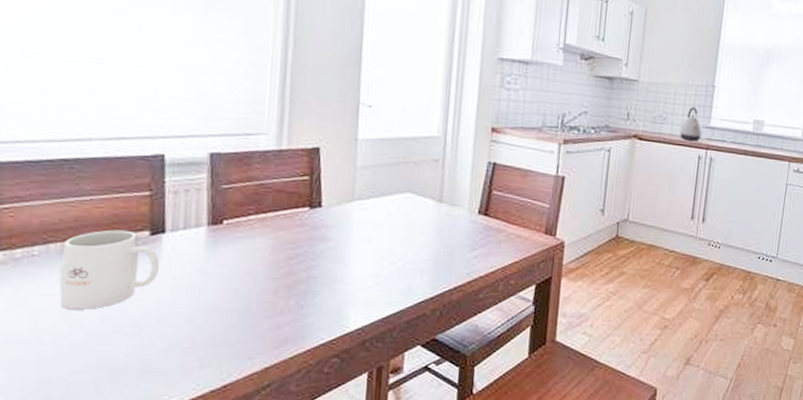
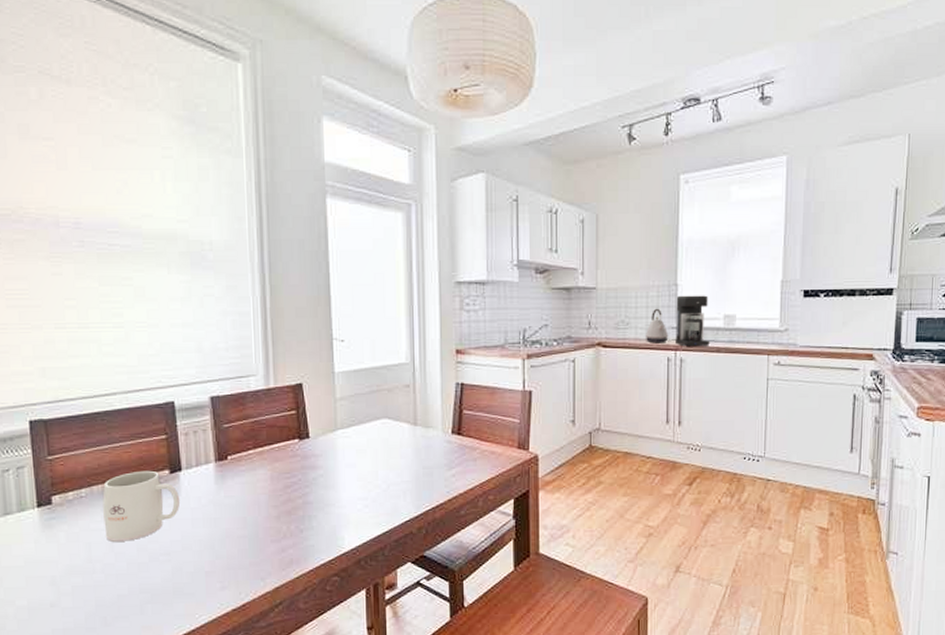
coffee maker: none [707,96,742,149] -> present [675,295,710,347]

